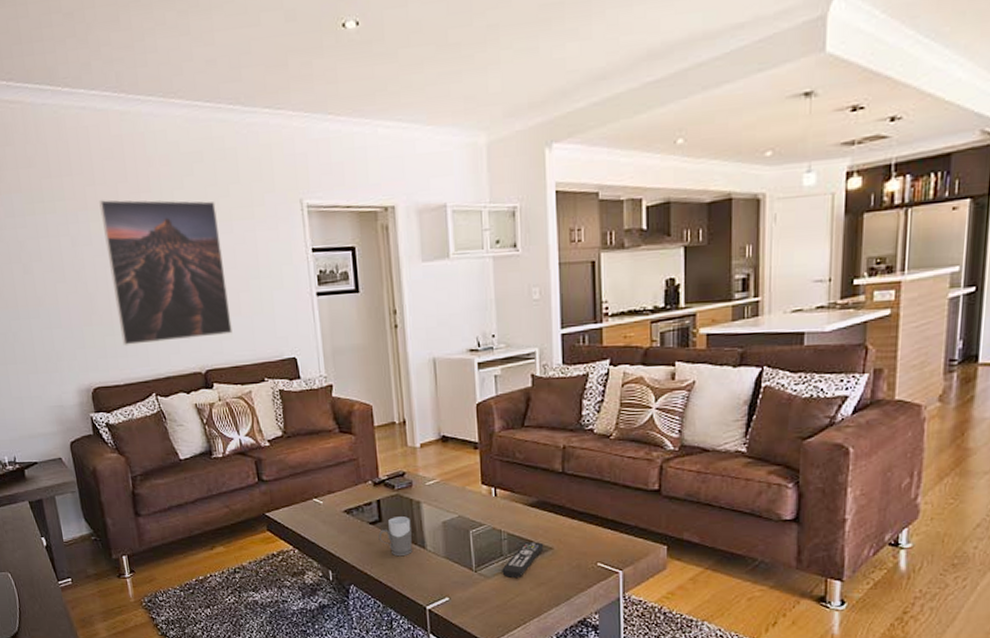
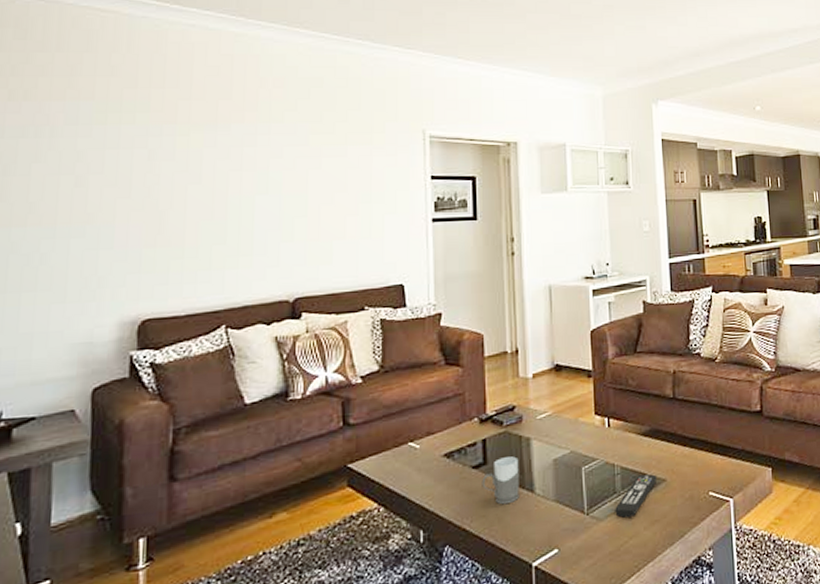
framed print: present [99,199,232,345] -> none [192,115,333,270]

